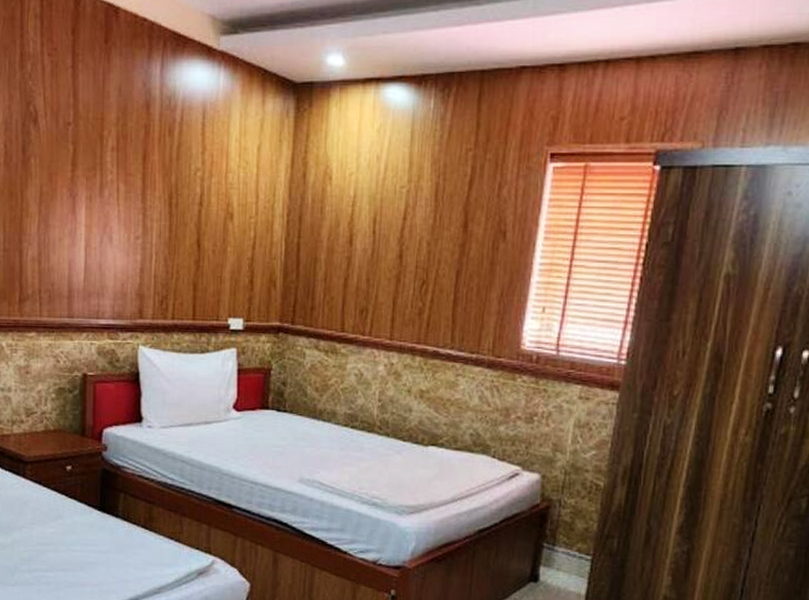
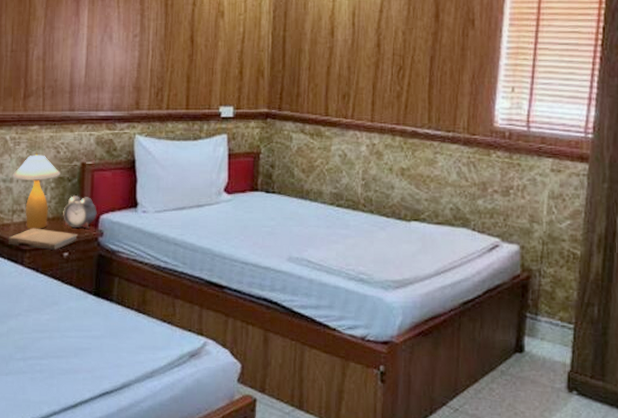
book: none [9,439,80,463] -> present [9,228,77,250]
table lamp: none [10,358,61,441] -> present [12,150,60,229]
alarm clock: none [65,407,100,444] -> present [63,195,97,230]

